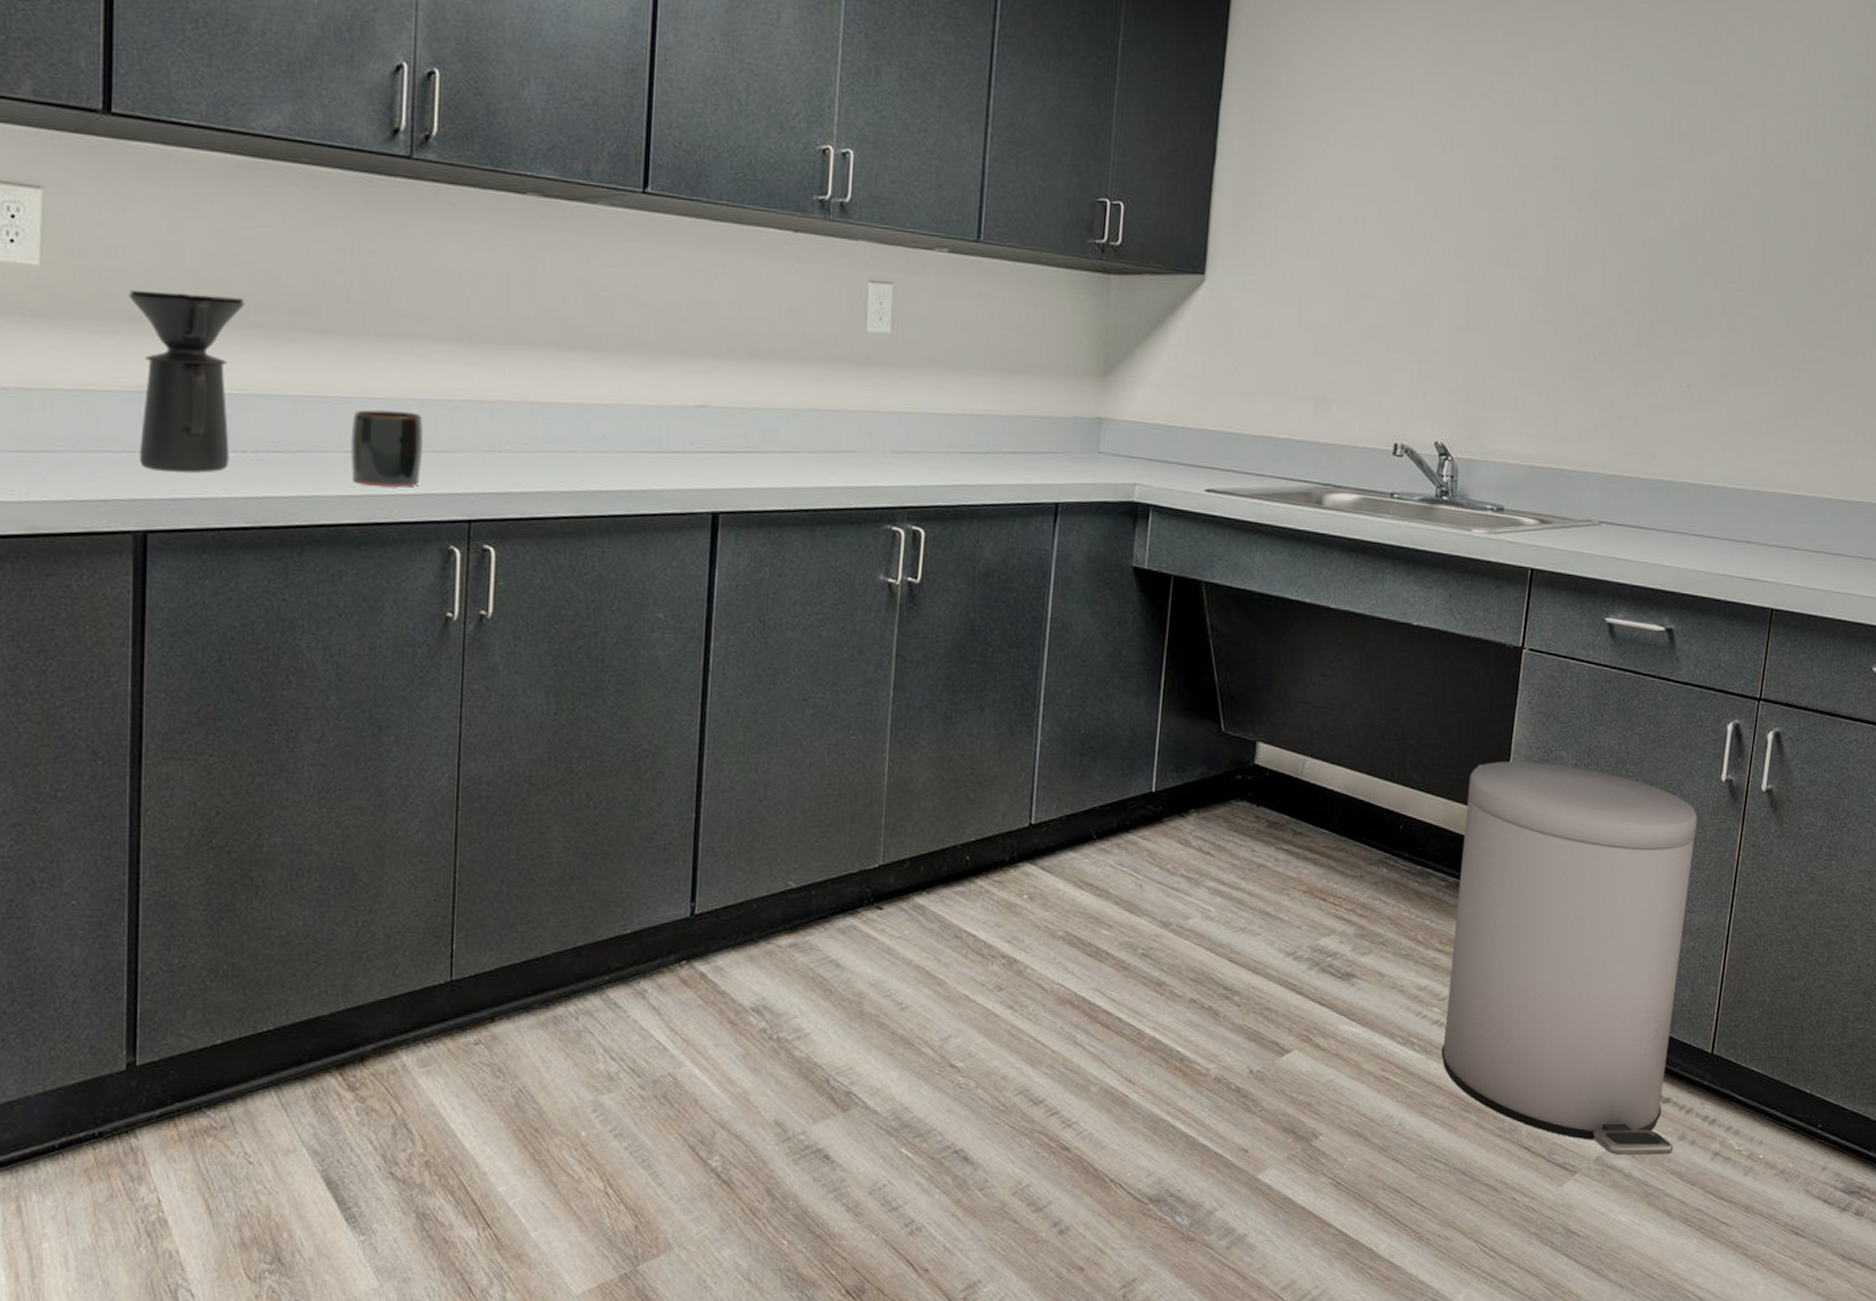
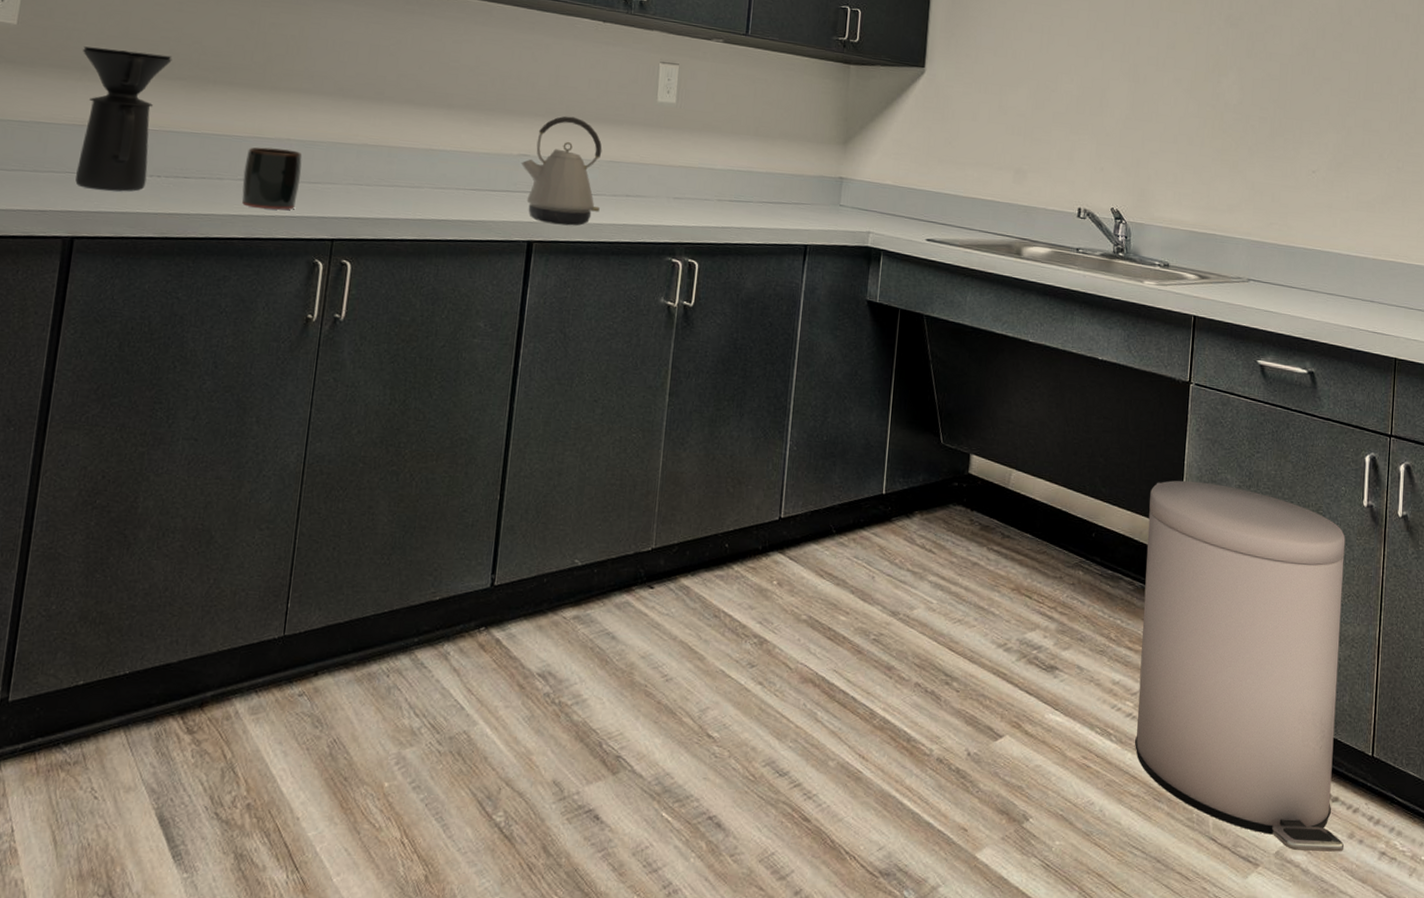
kettle: none [698,354,800,492] -> present [521,116,602,226]

